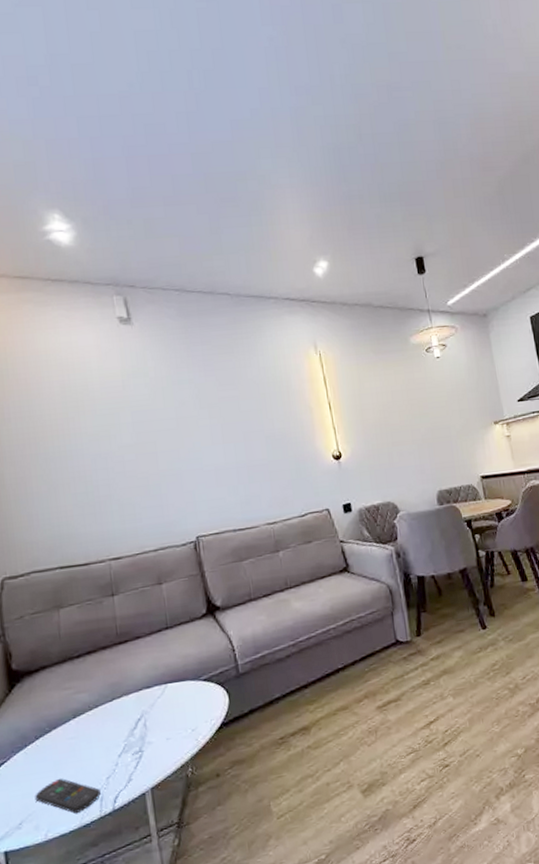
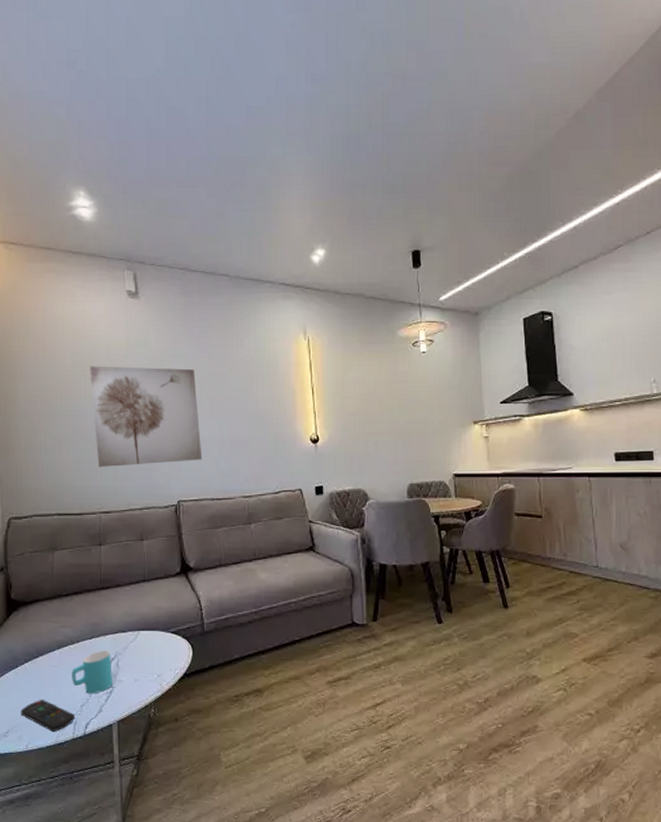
wall art: none [83,394,219,510] -> present [90,366,203,467]
cup: none [92,711,142,764] -> present [71,650,113,694]

